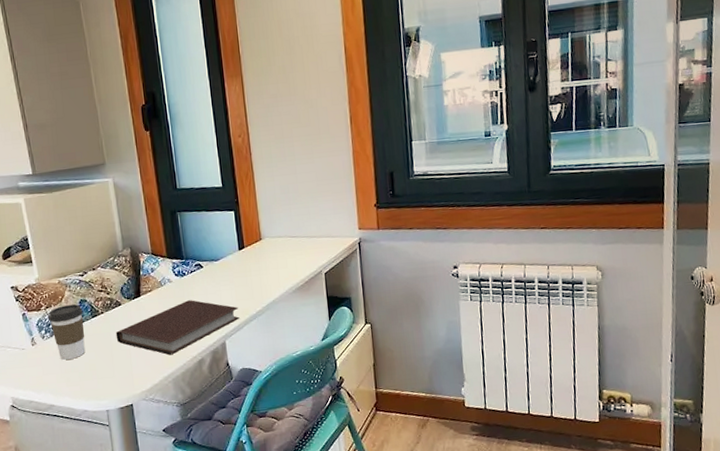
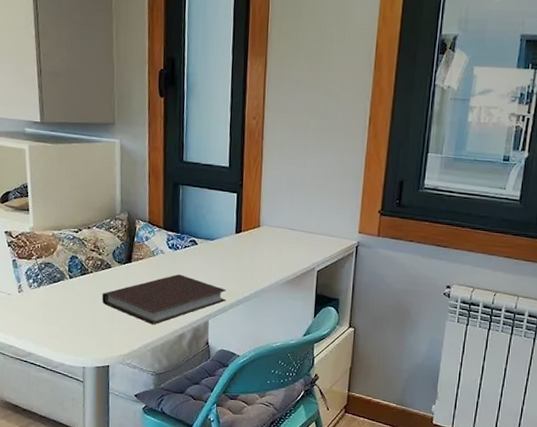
coffee cup: present [48,304,86,360] -> none [38,258,73,312]

